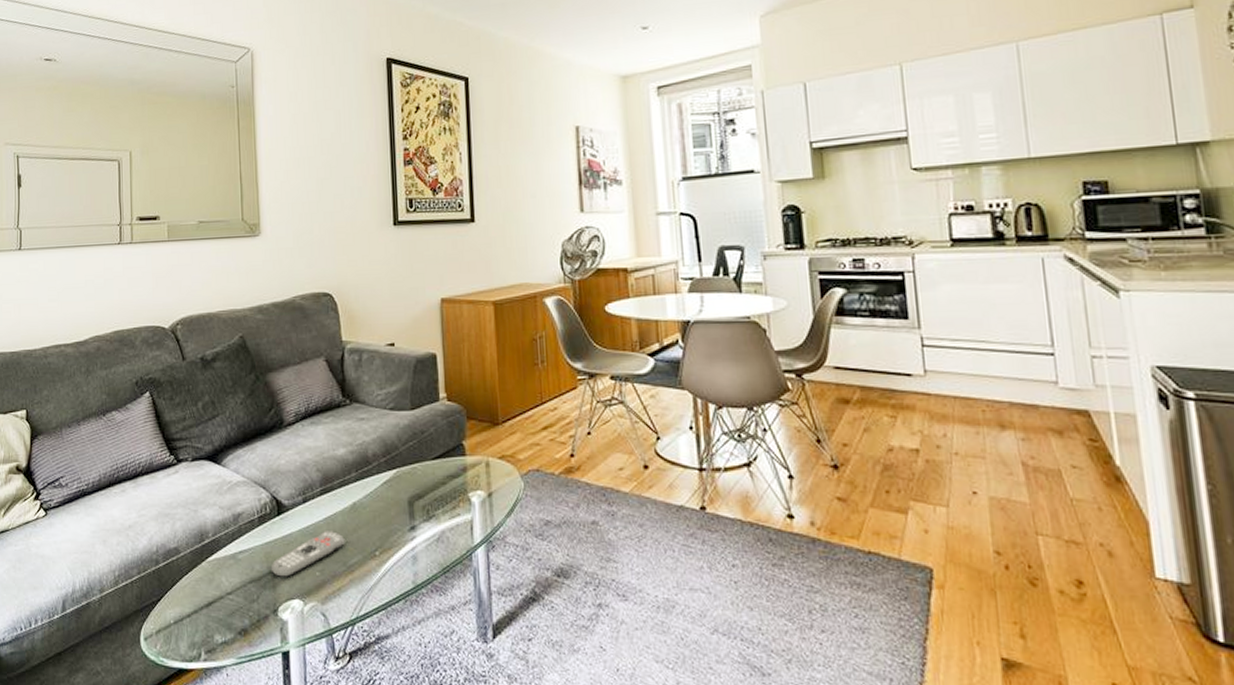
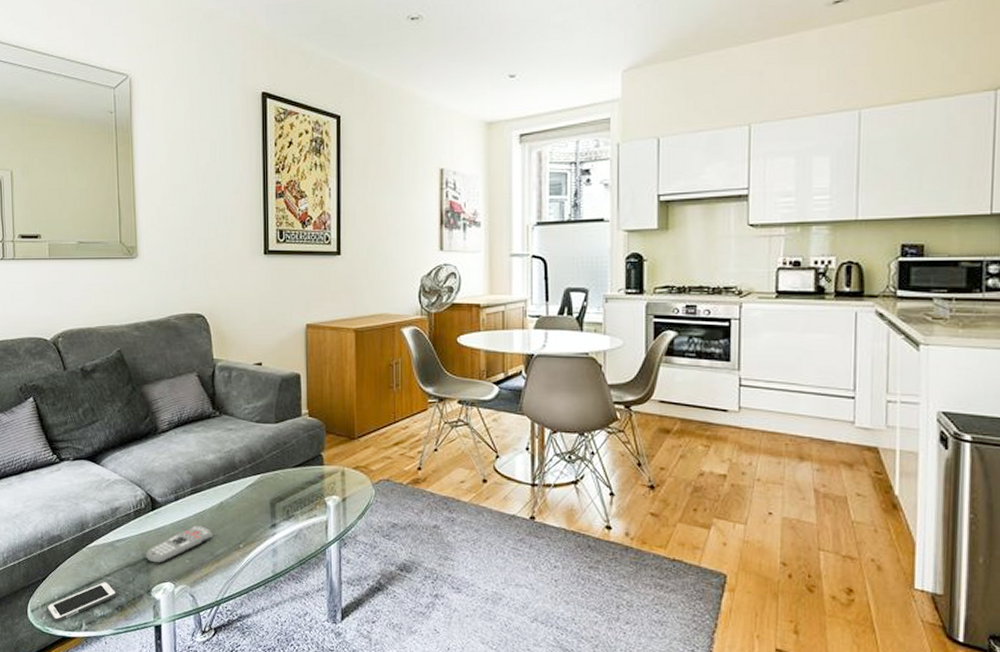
cell phone: none [161,600,240,652] -> present [46,581,118,622]

